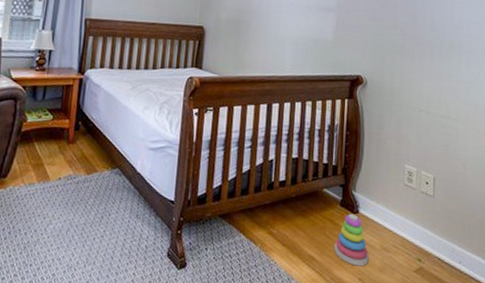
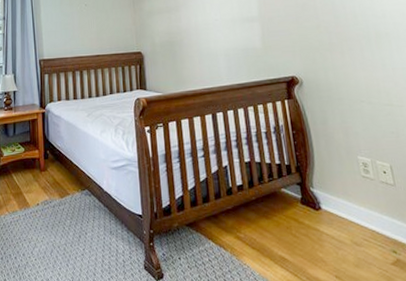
stacking toy: present [334,213,369,267] -> none [303,210,342,264]

